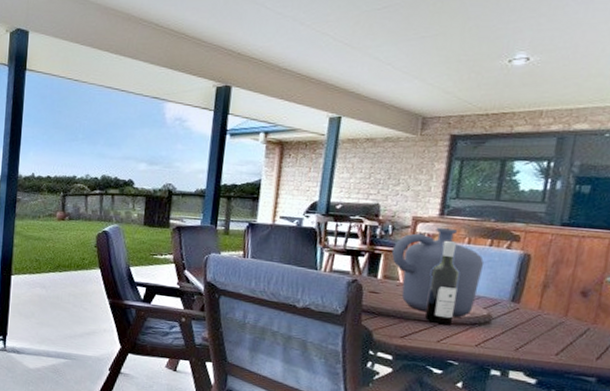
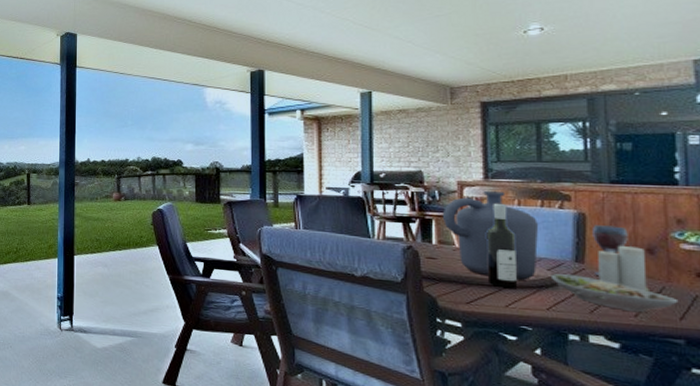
salad: none [485,312,599,352] -> present [550,274,679,313]
cup: none [527,266,568,317] -> present [592,225,628,277]
candle: none [530,285,579,332] -> present [598,242,649,292]

